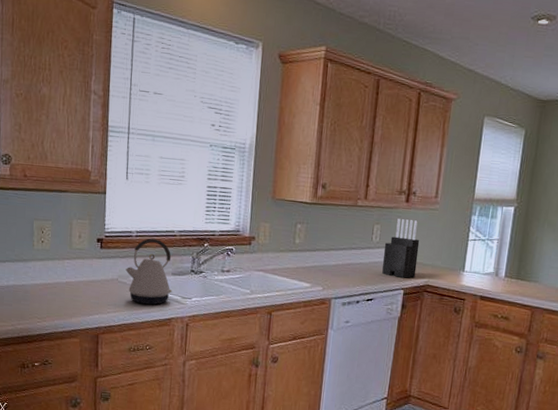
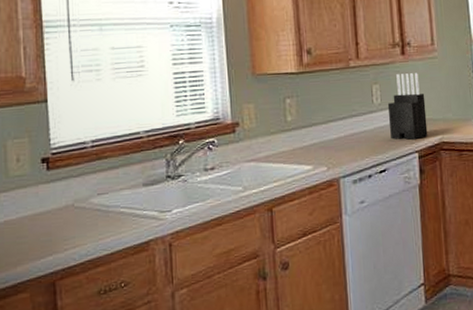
kettle: present [125,238,172,305] -> none [82,145,146,231]

